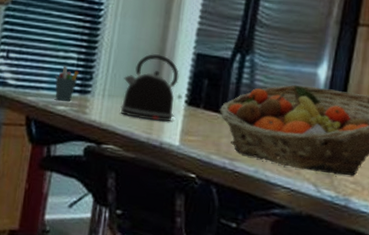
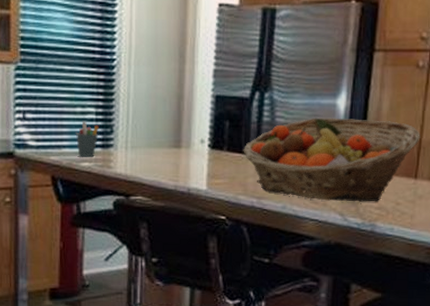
kettle: present [120,53,179,122] -> none [145,99,200,168]

